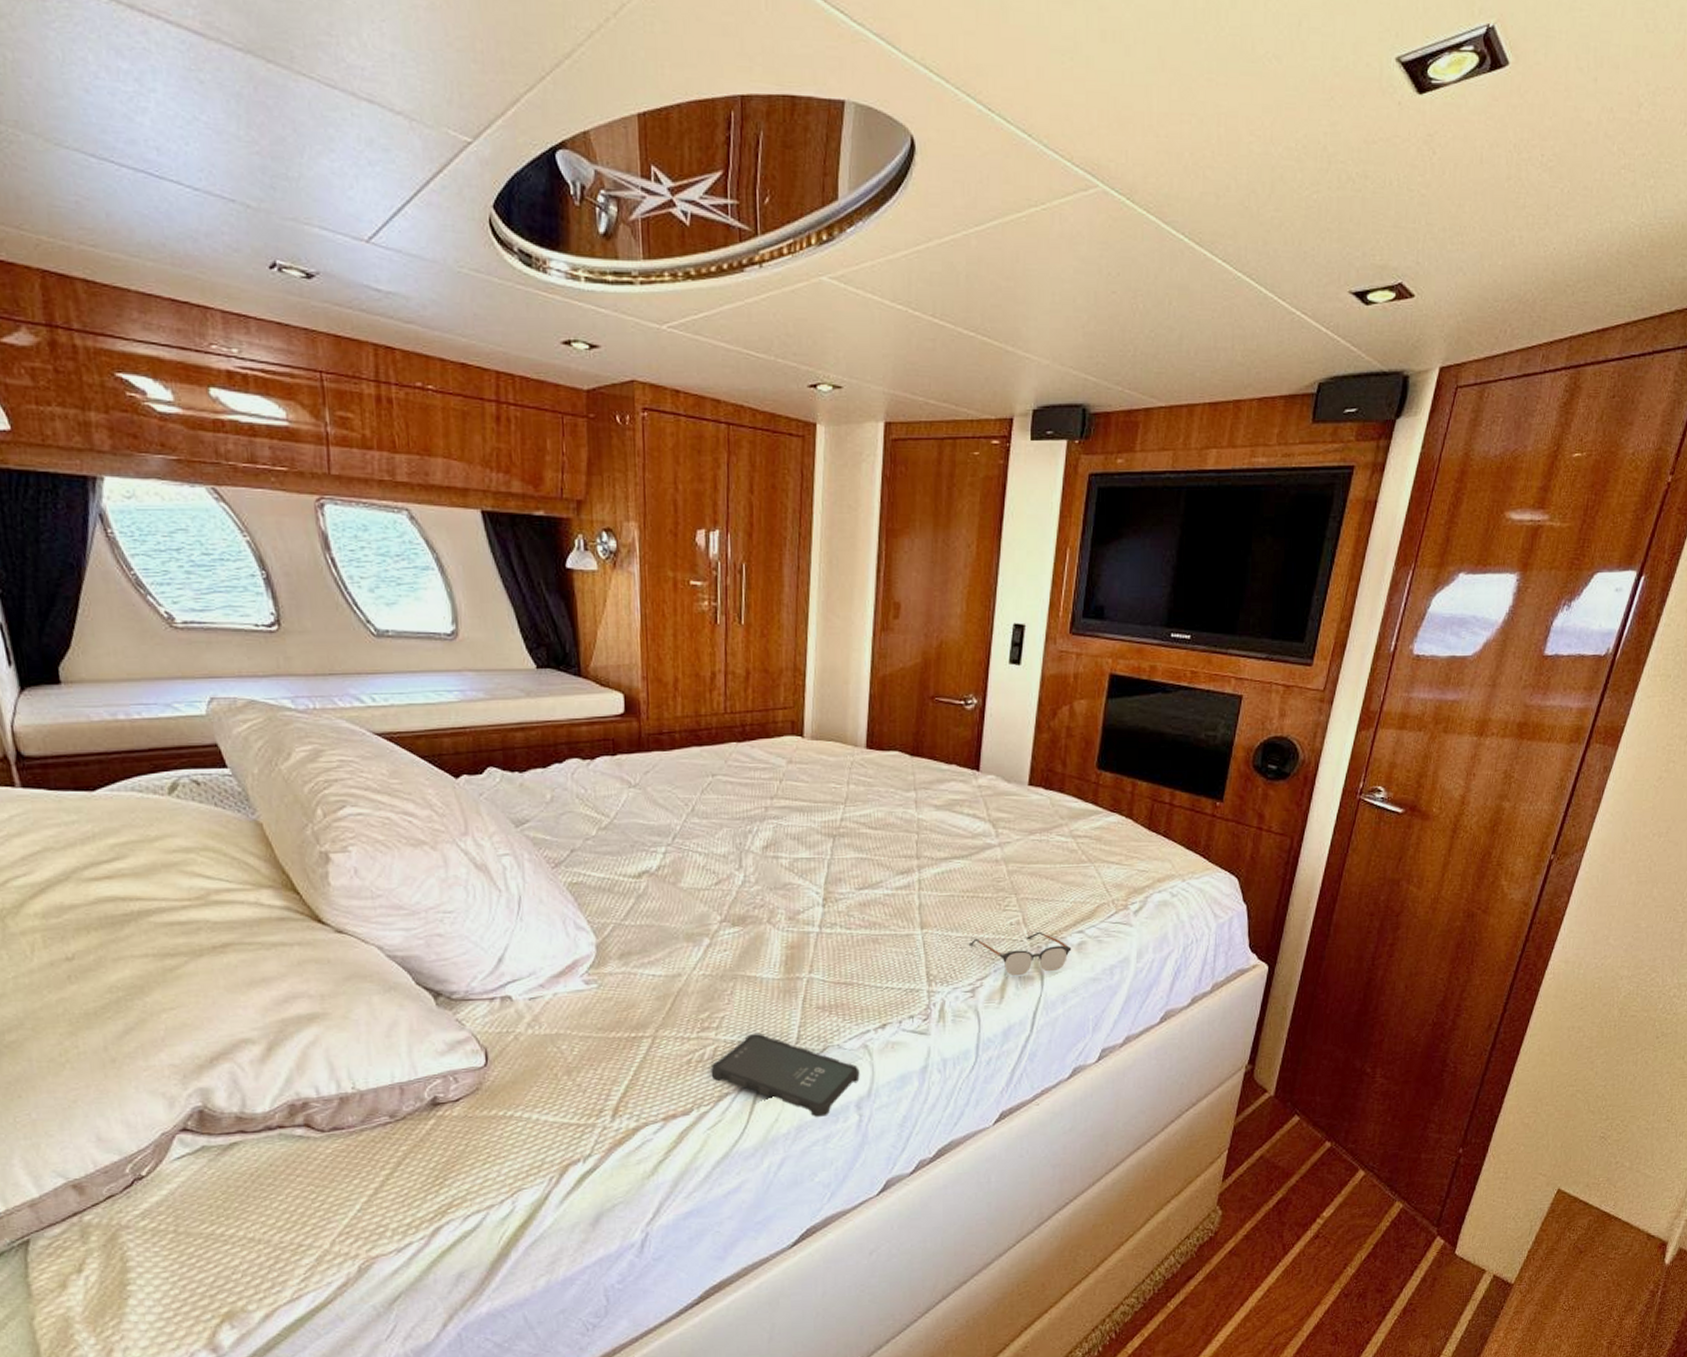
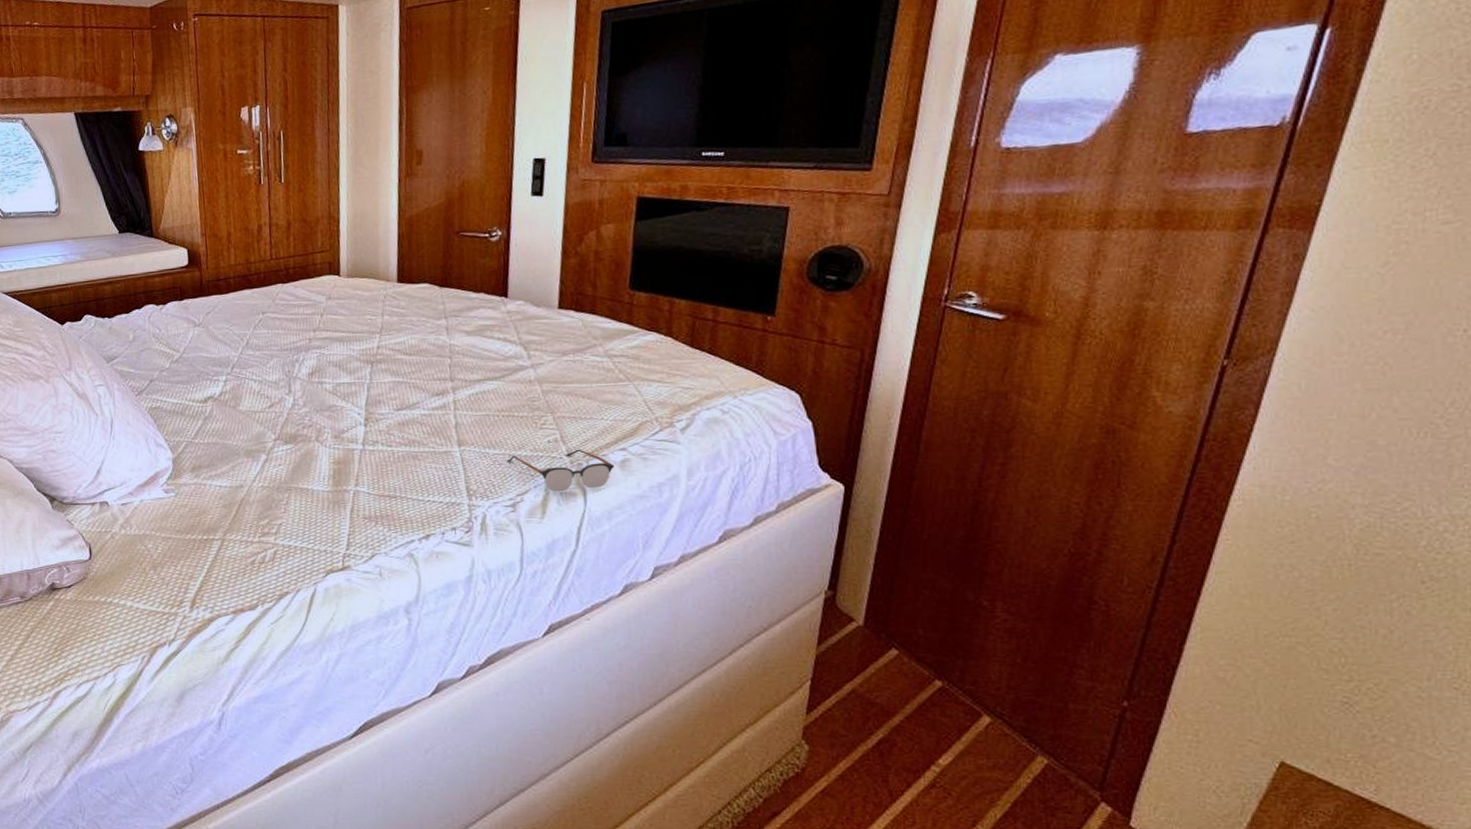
tablet: present [711,1034,860,1118] -> none [272,540,407,620]

